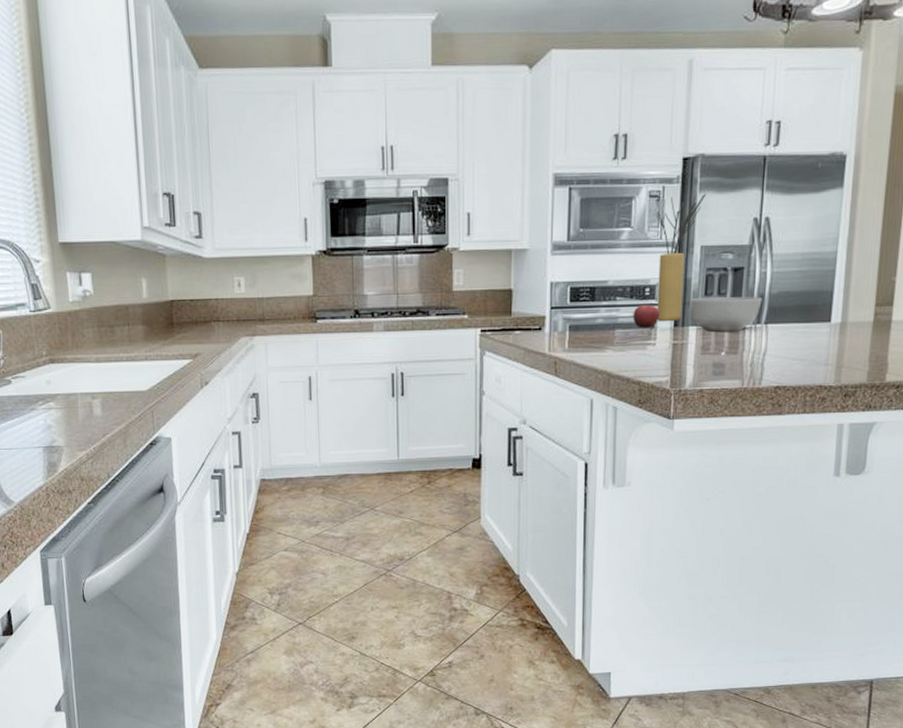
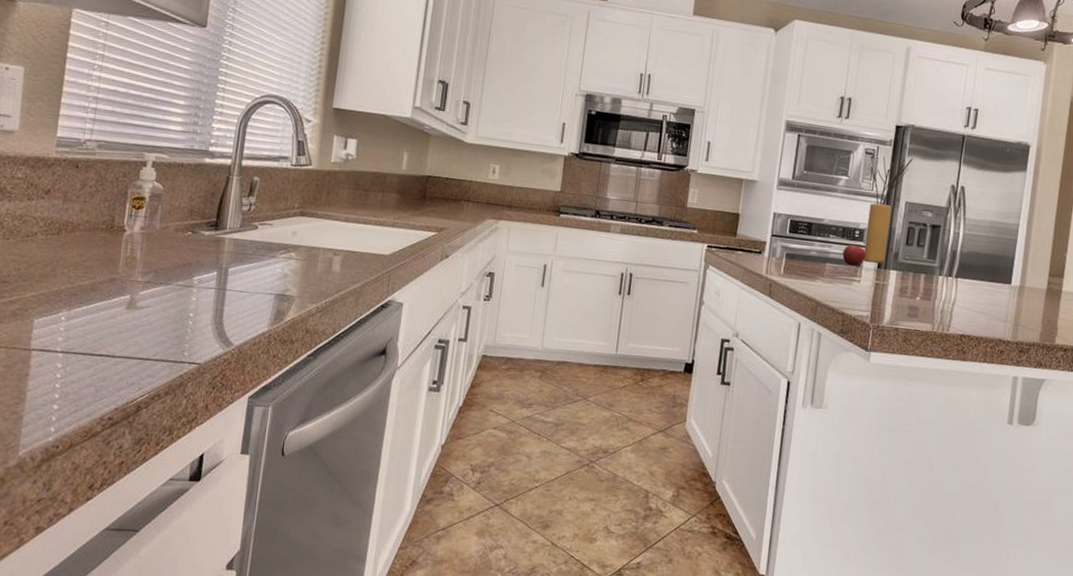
bowl: present [689,296,762,333] -> none [892,246,955,282]

